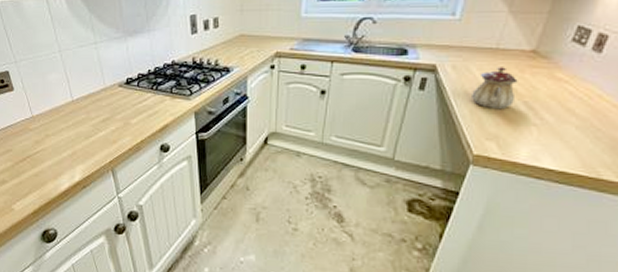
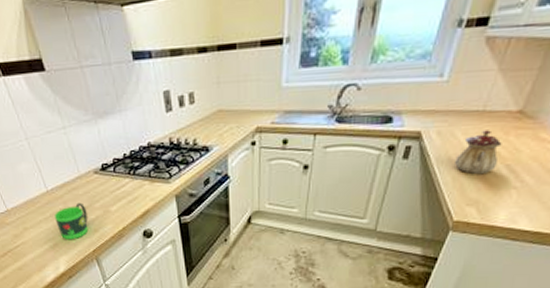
mug: none [77,113,108,150] -> present [55,202,89,240]

